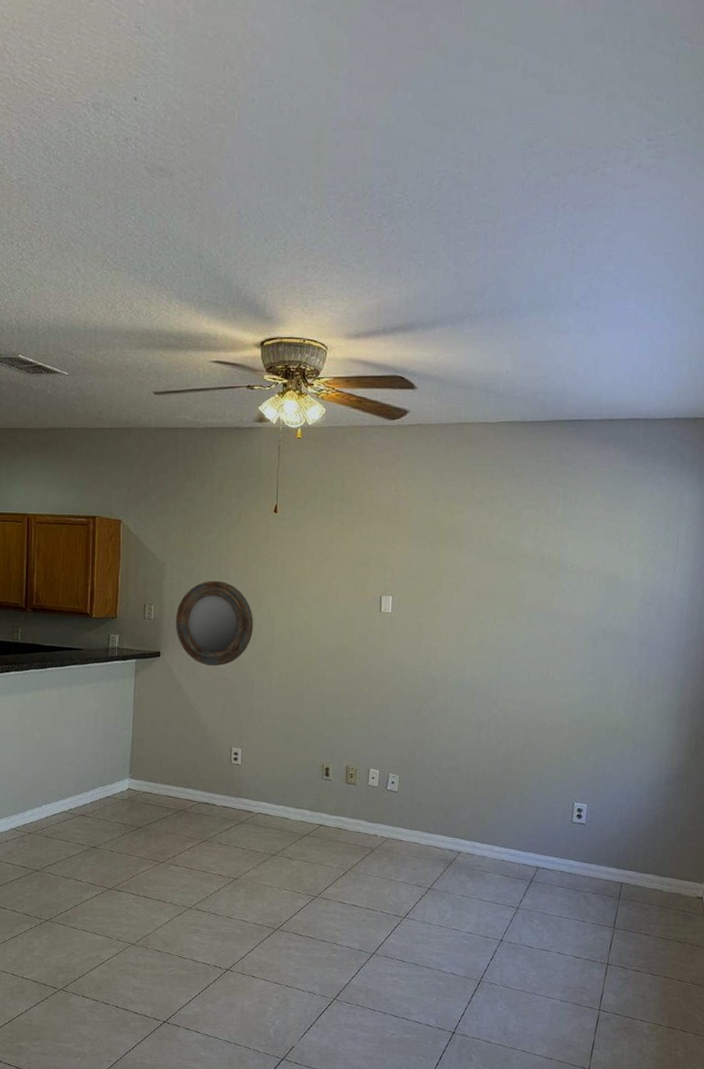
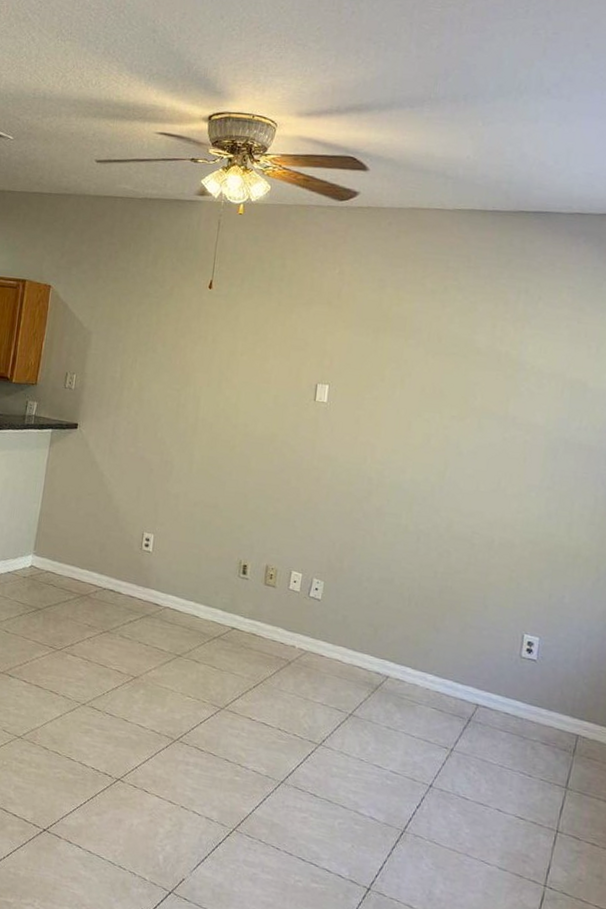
home mirror: present [175,580,254,666] -> none [95,353,178,444]

